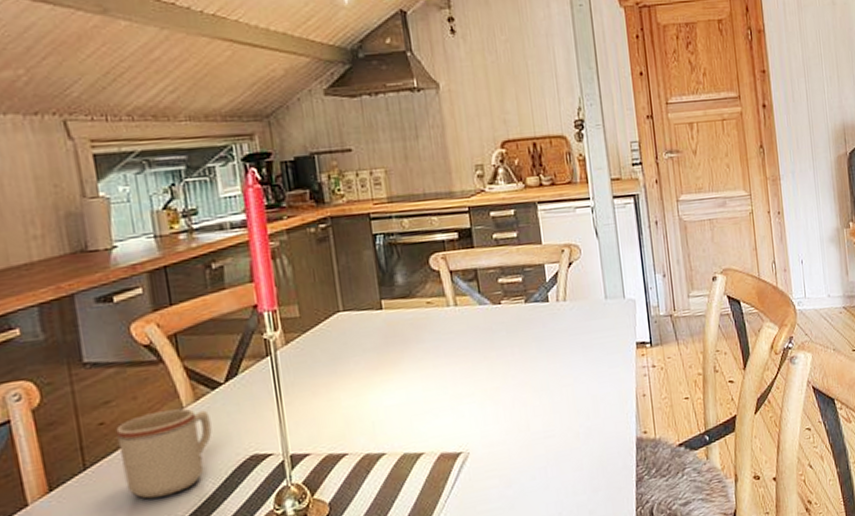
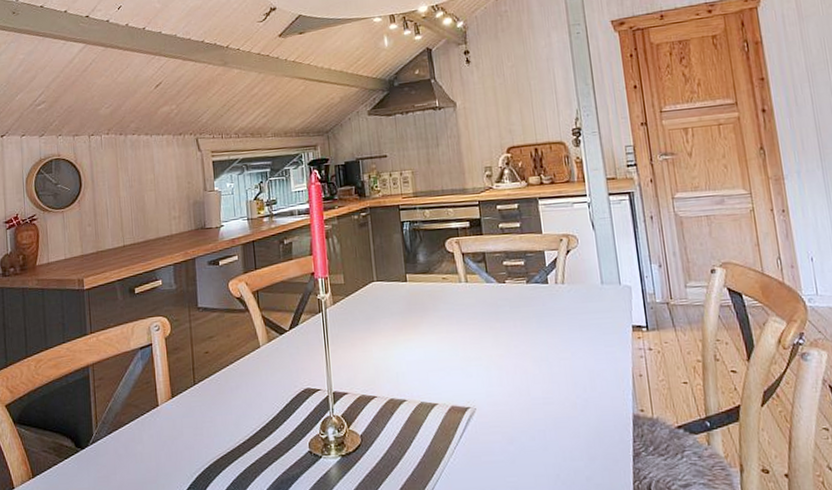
mug: present [115,408,212,499] -> none [215,347,279,412]

